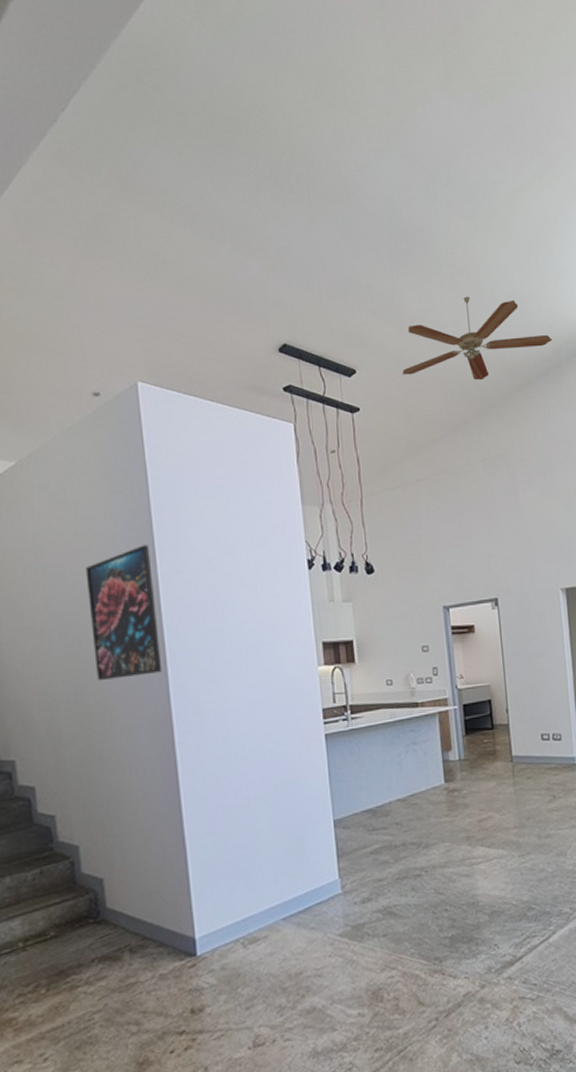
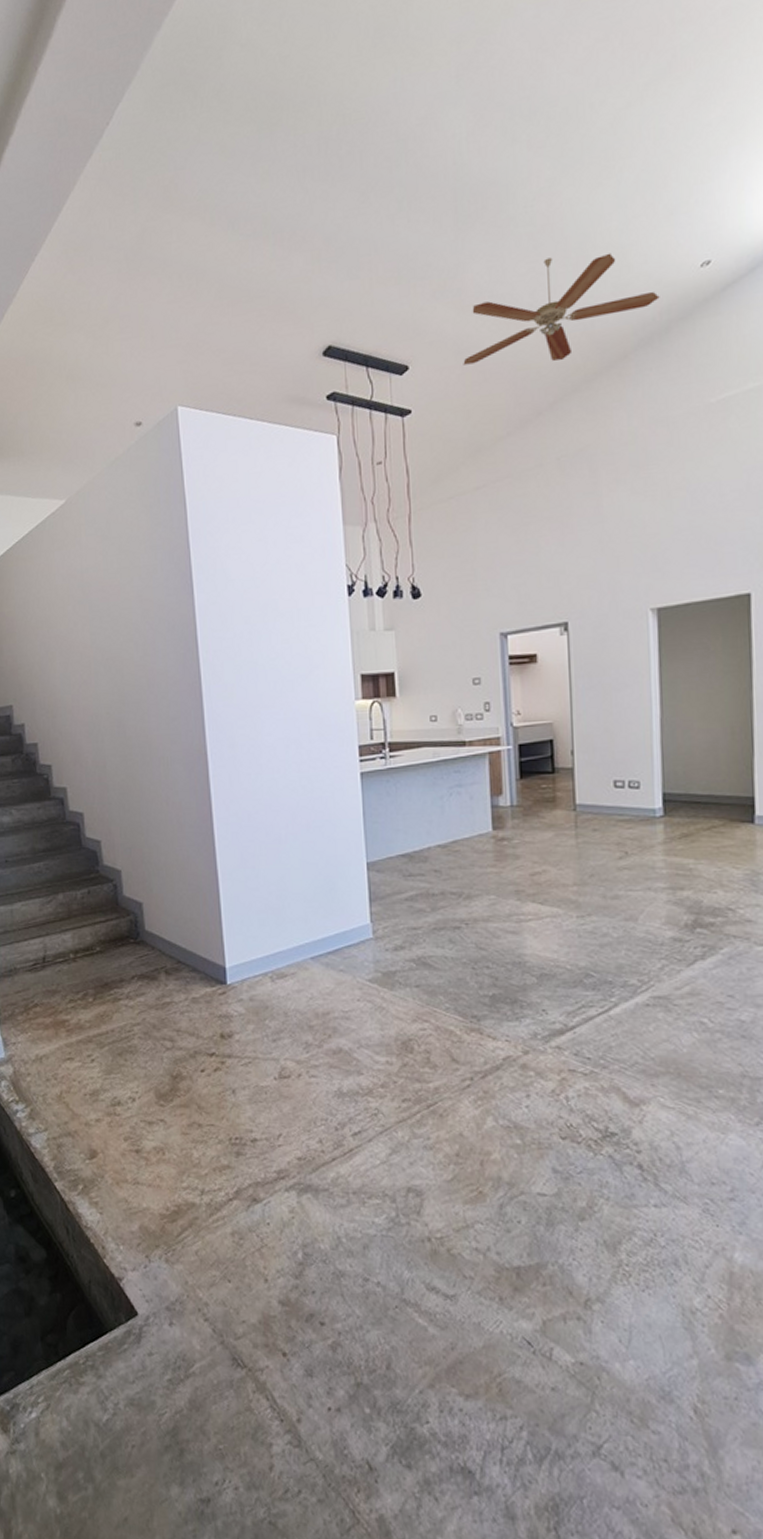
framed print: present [85,545,163,681] -> none [128,576,198,714]

